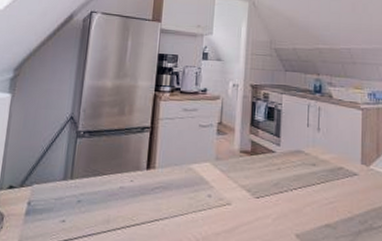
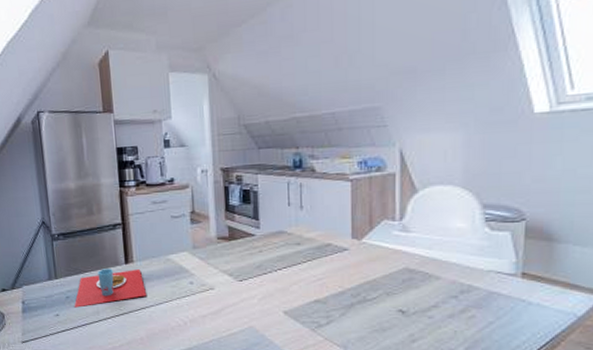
place setting: none [84,173,163,214] -> present [74,269,146,308]

